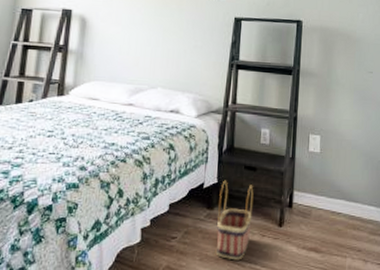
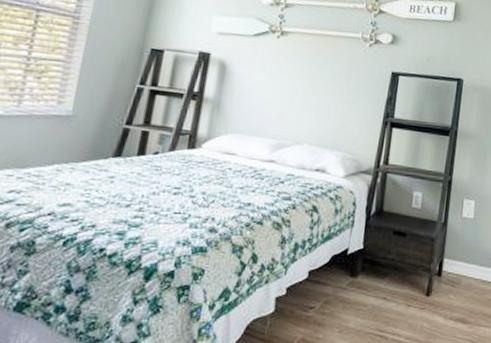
basket: present [216,180,254,261] -> none [358,246,402,332]

